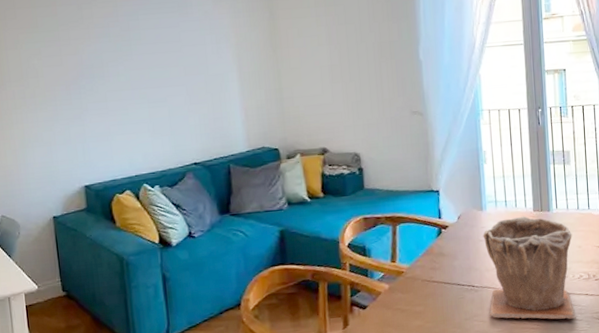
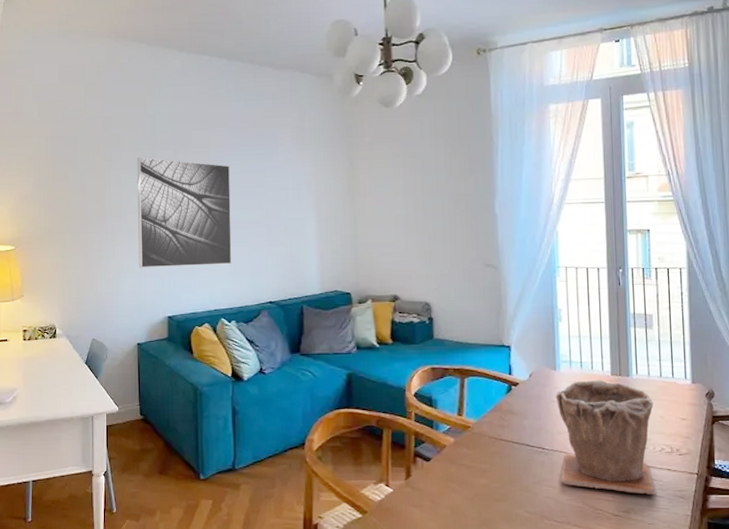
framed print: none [34,14,151,137] -> present [137,157,232,268]

